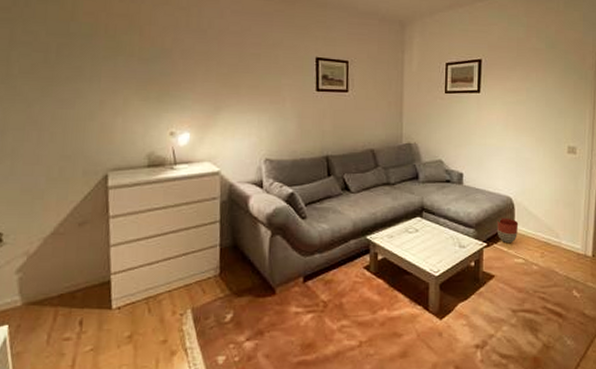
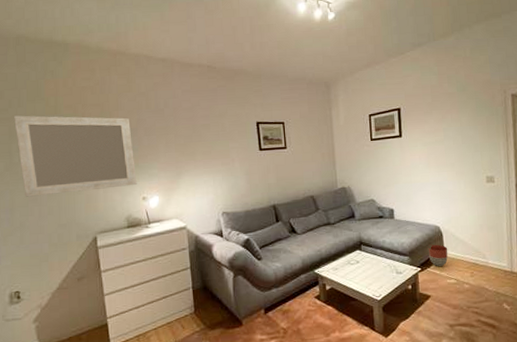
home mirror: none [17,17,166,119] -> present [14,115,137,197]

